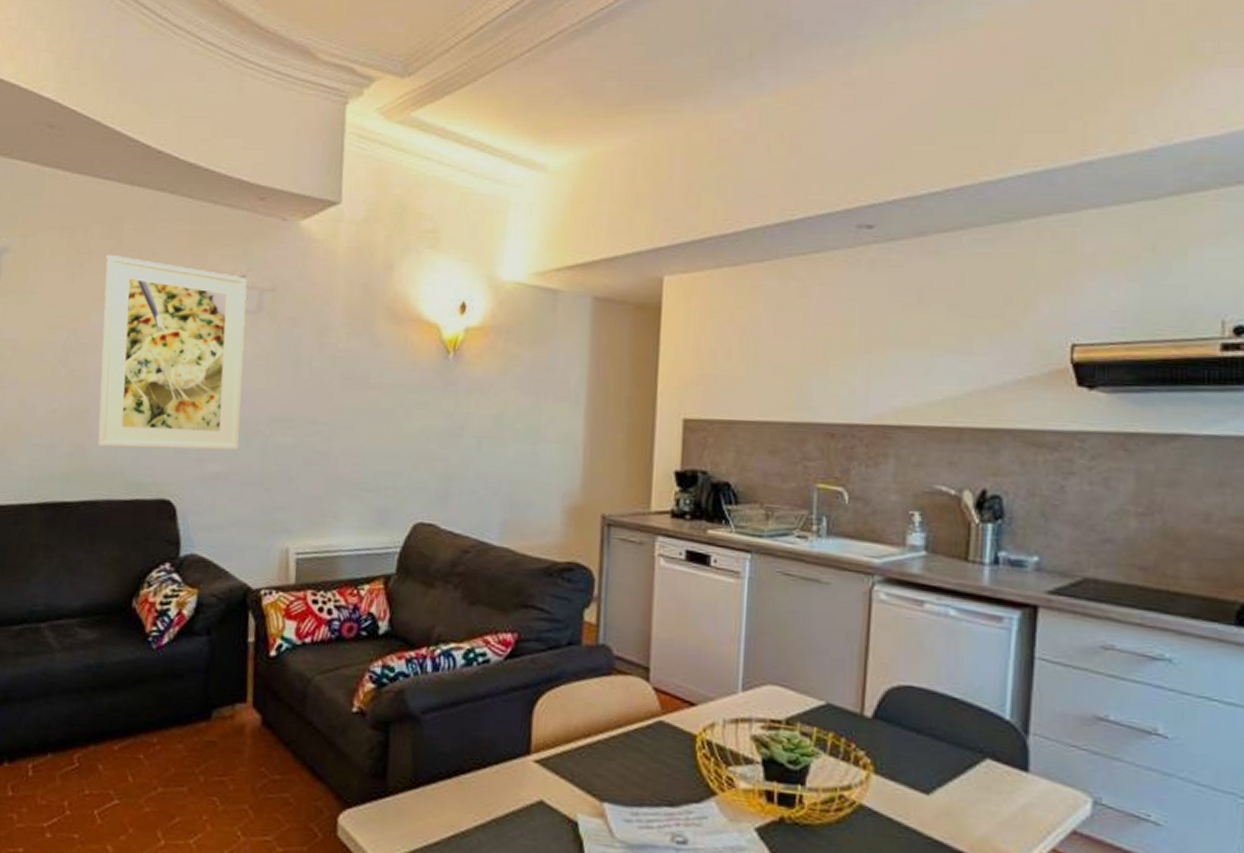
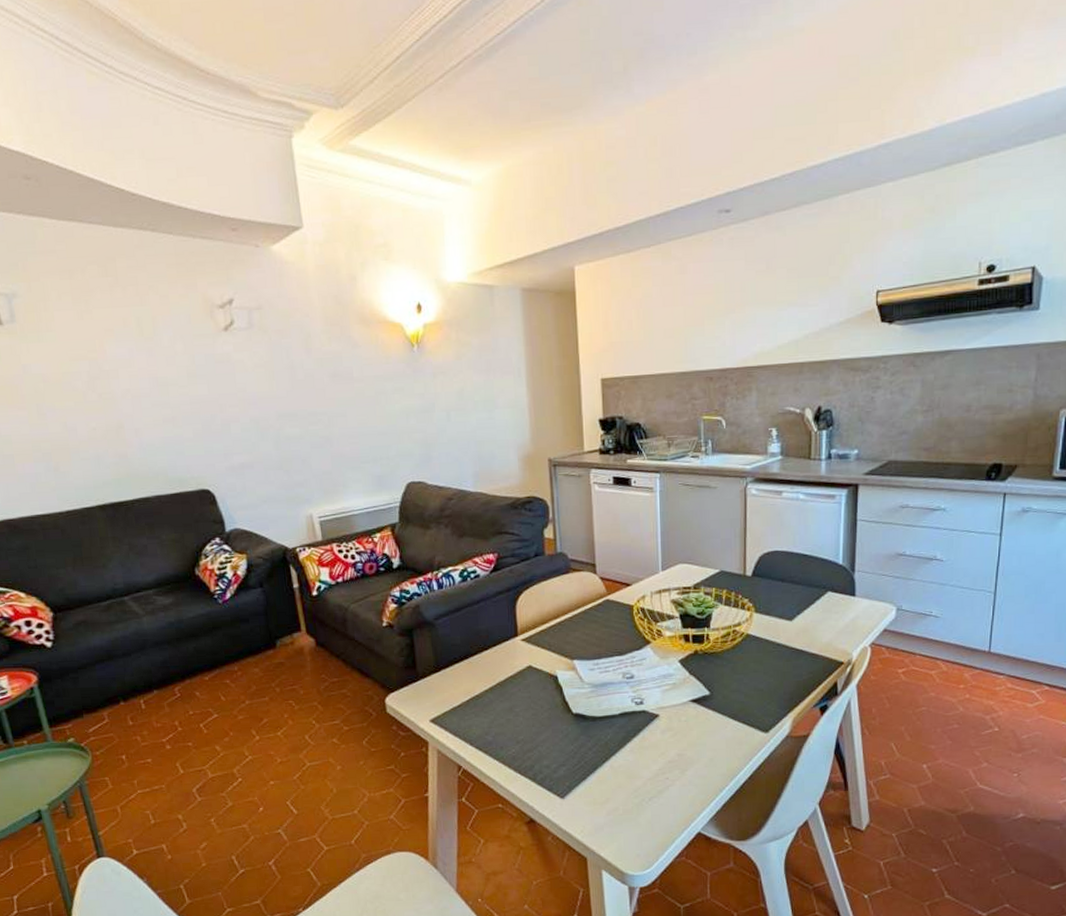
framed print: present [97,255,247,451] -> none [107,291,256,454]

